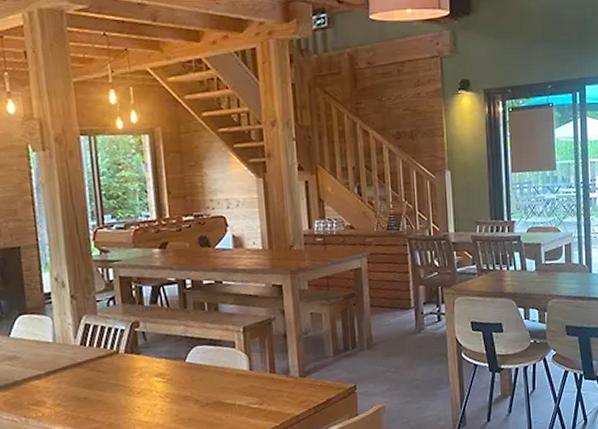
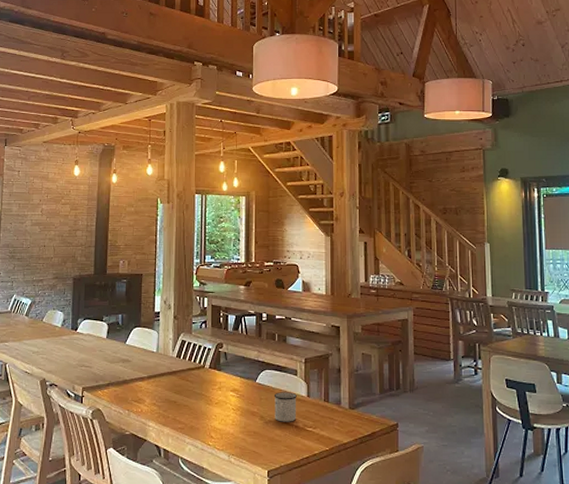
mug: none [209,367,239,403] -> present [274,392,297,422]

